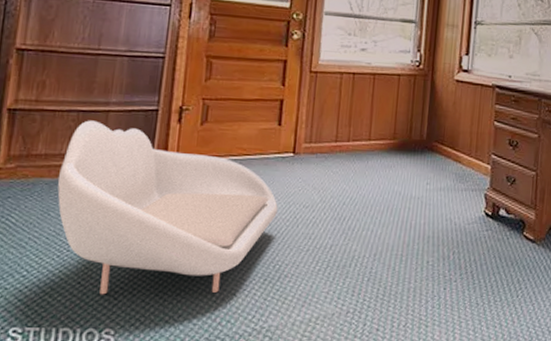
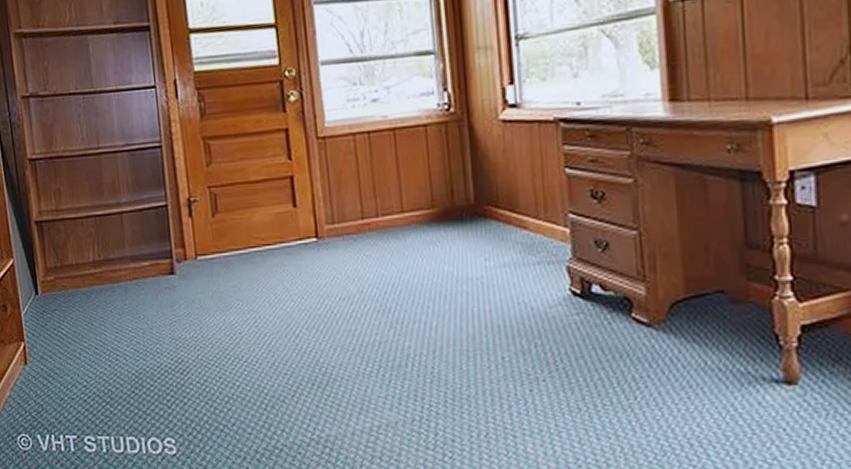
armchair: present [57,120,278,295] -> none [92,224,312,404]

